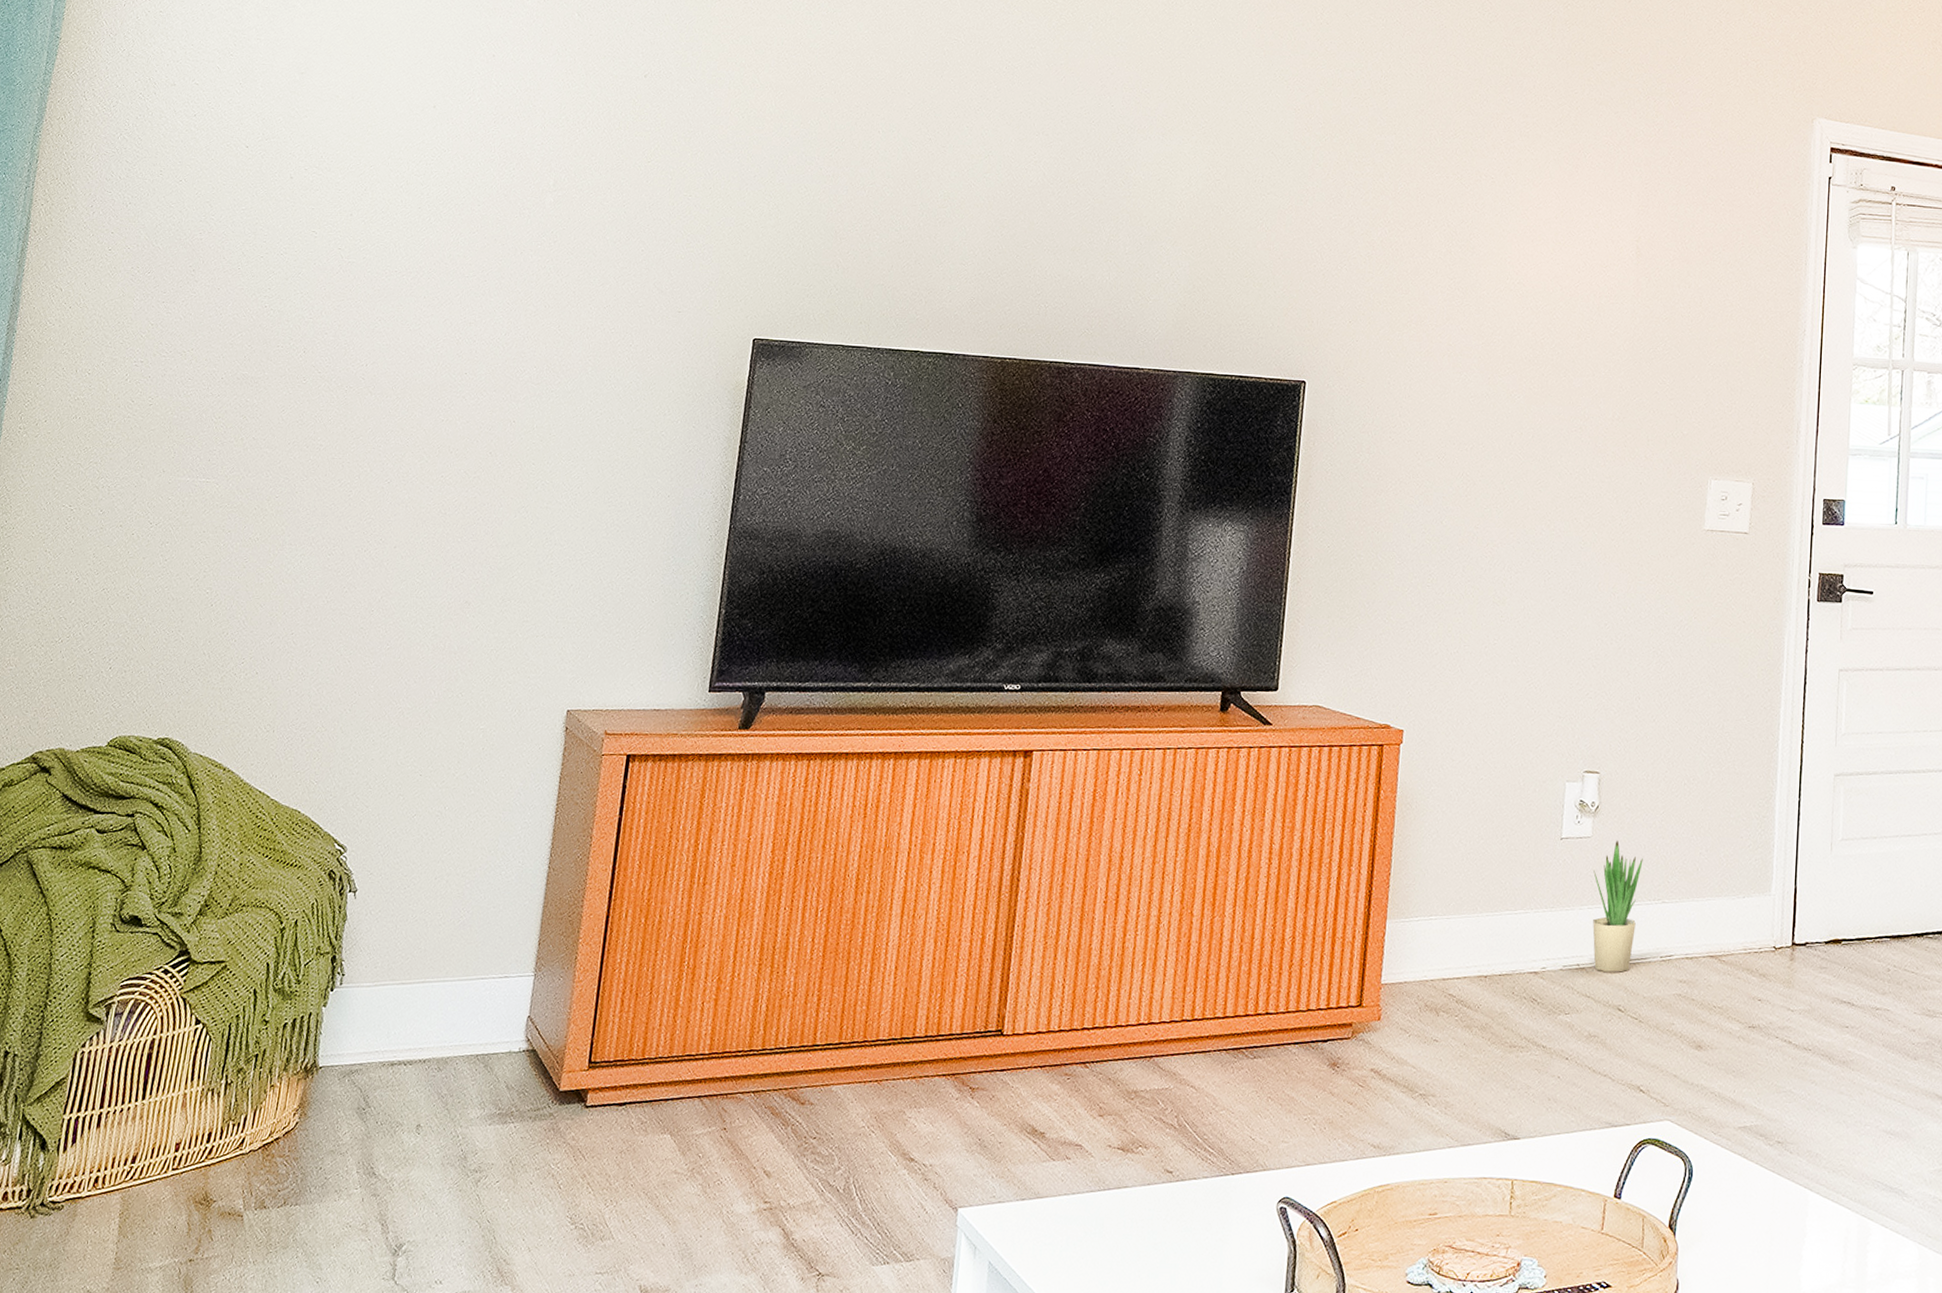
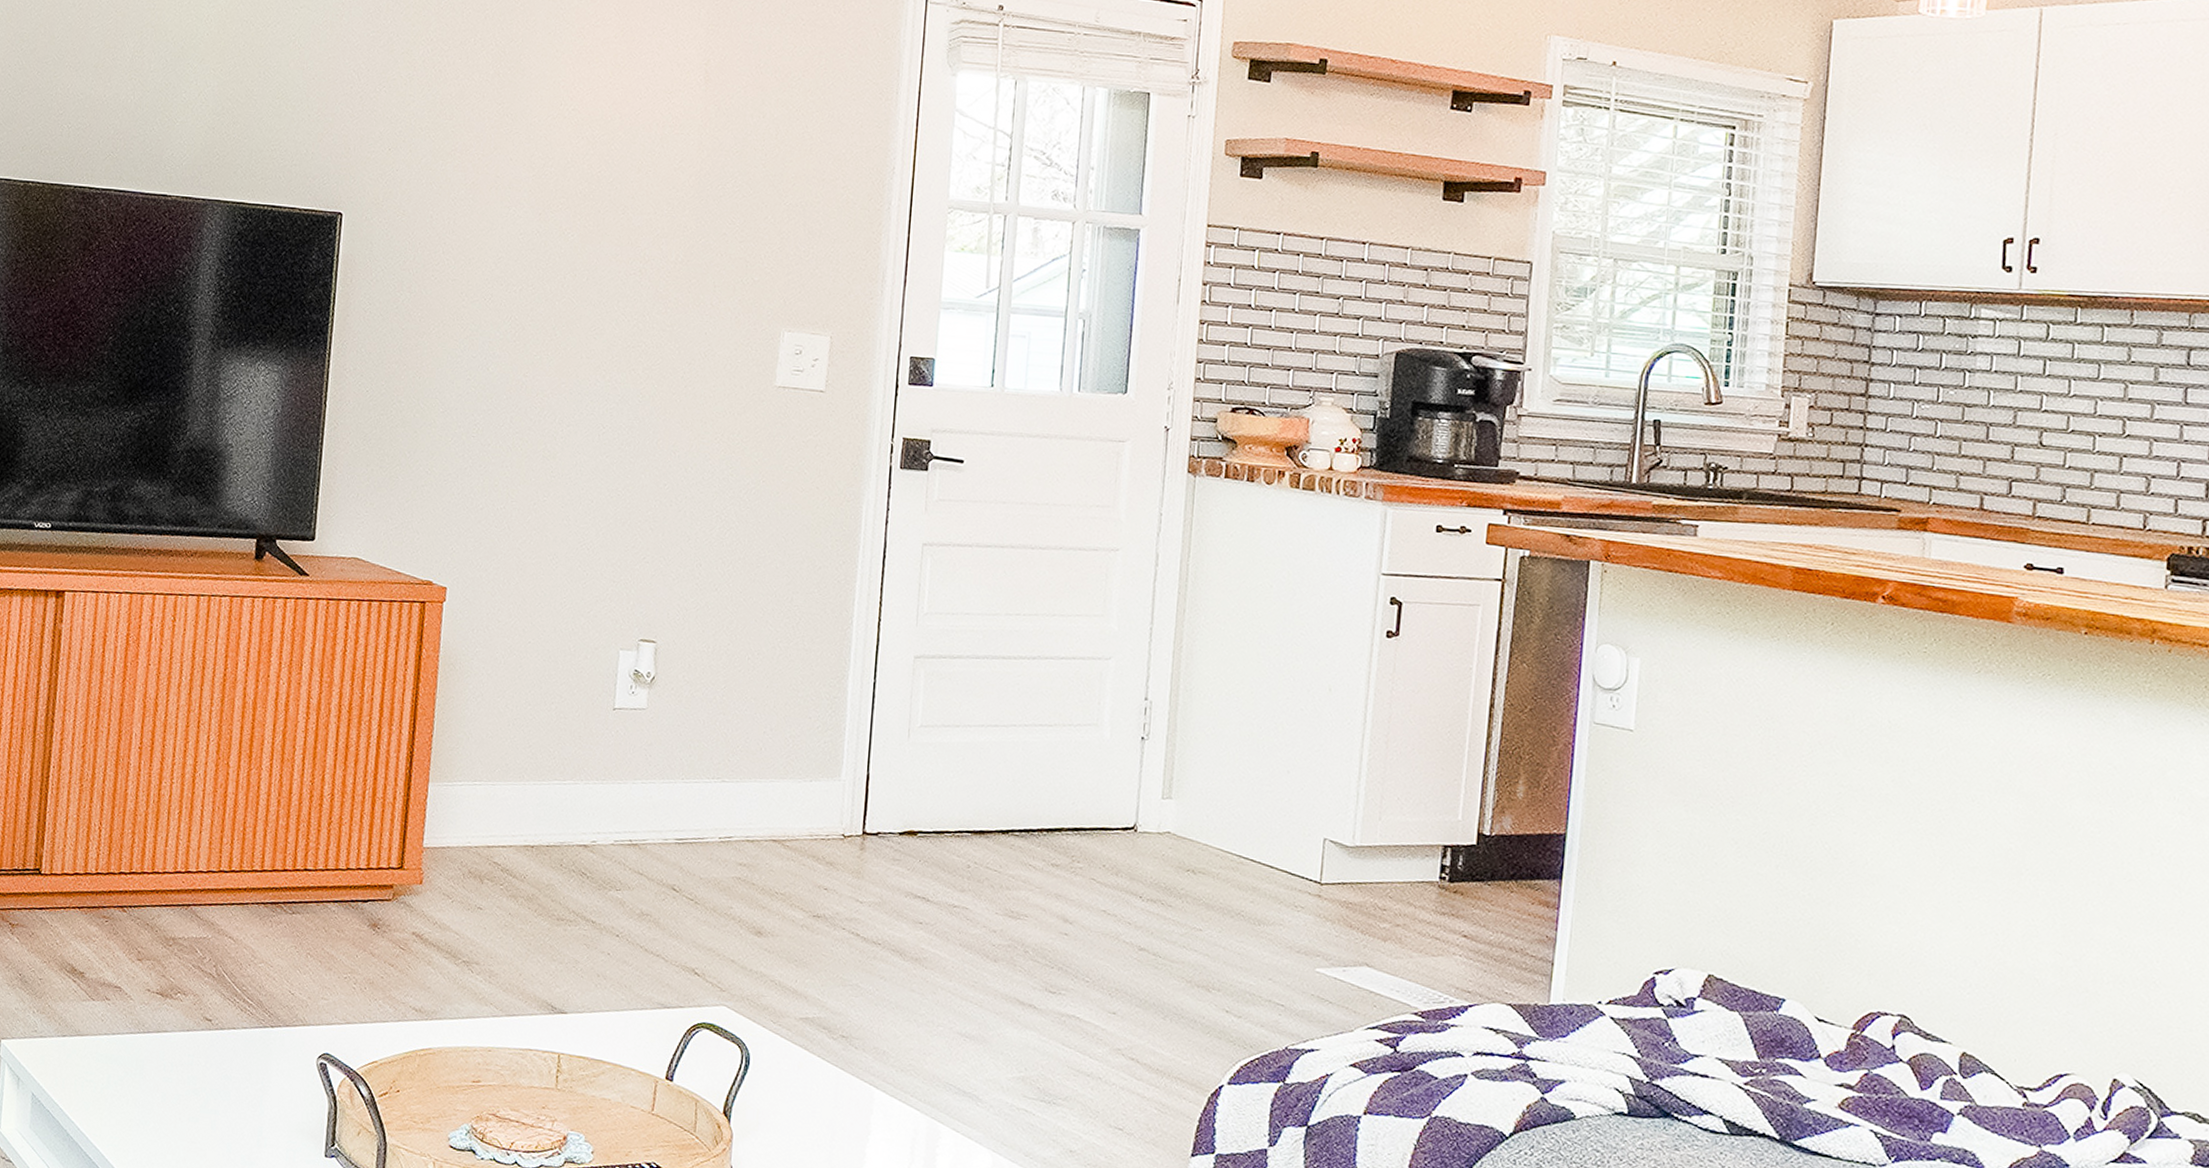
potted plant: present [1592,840,1643,972] -> none [646,714,702,851]

